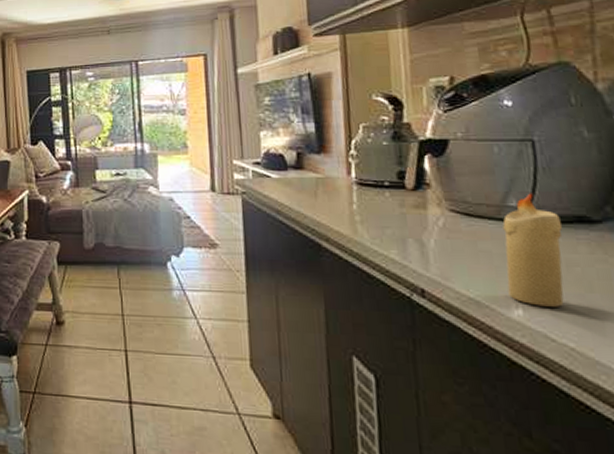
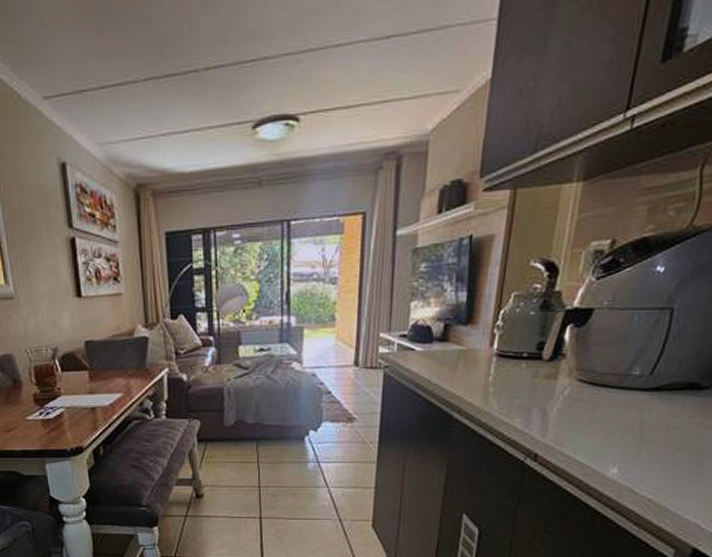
candle: present [502,193,564,307] -> none [610,362,675,465]

